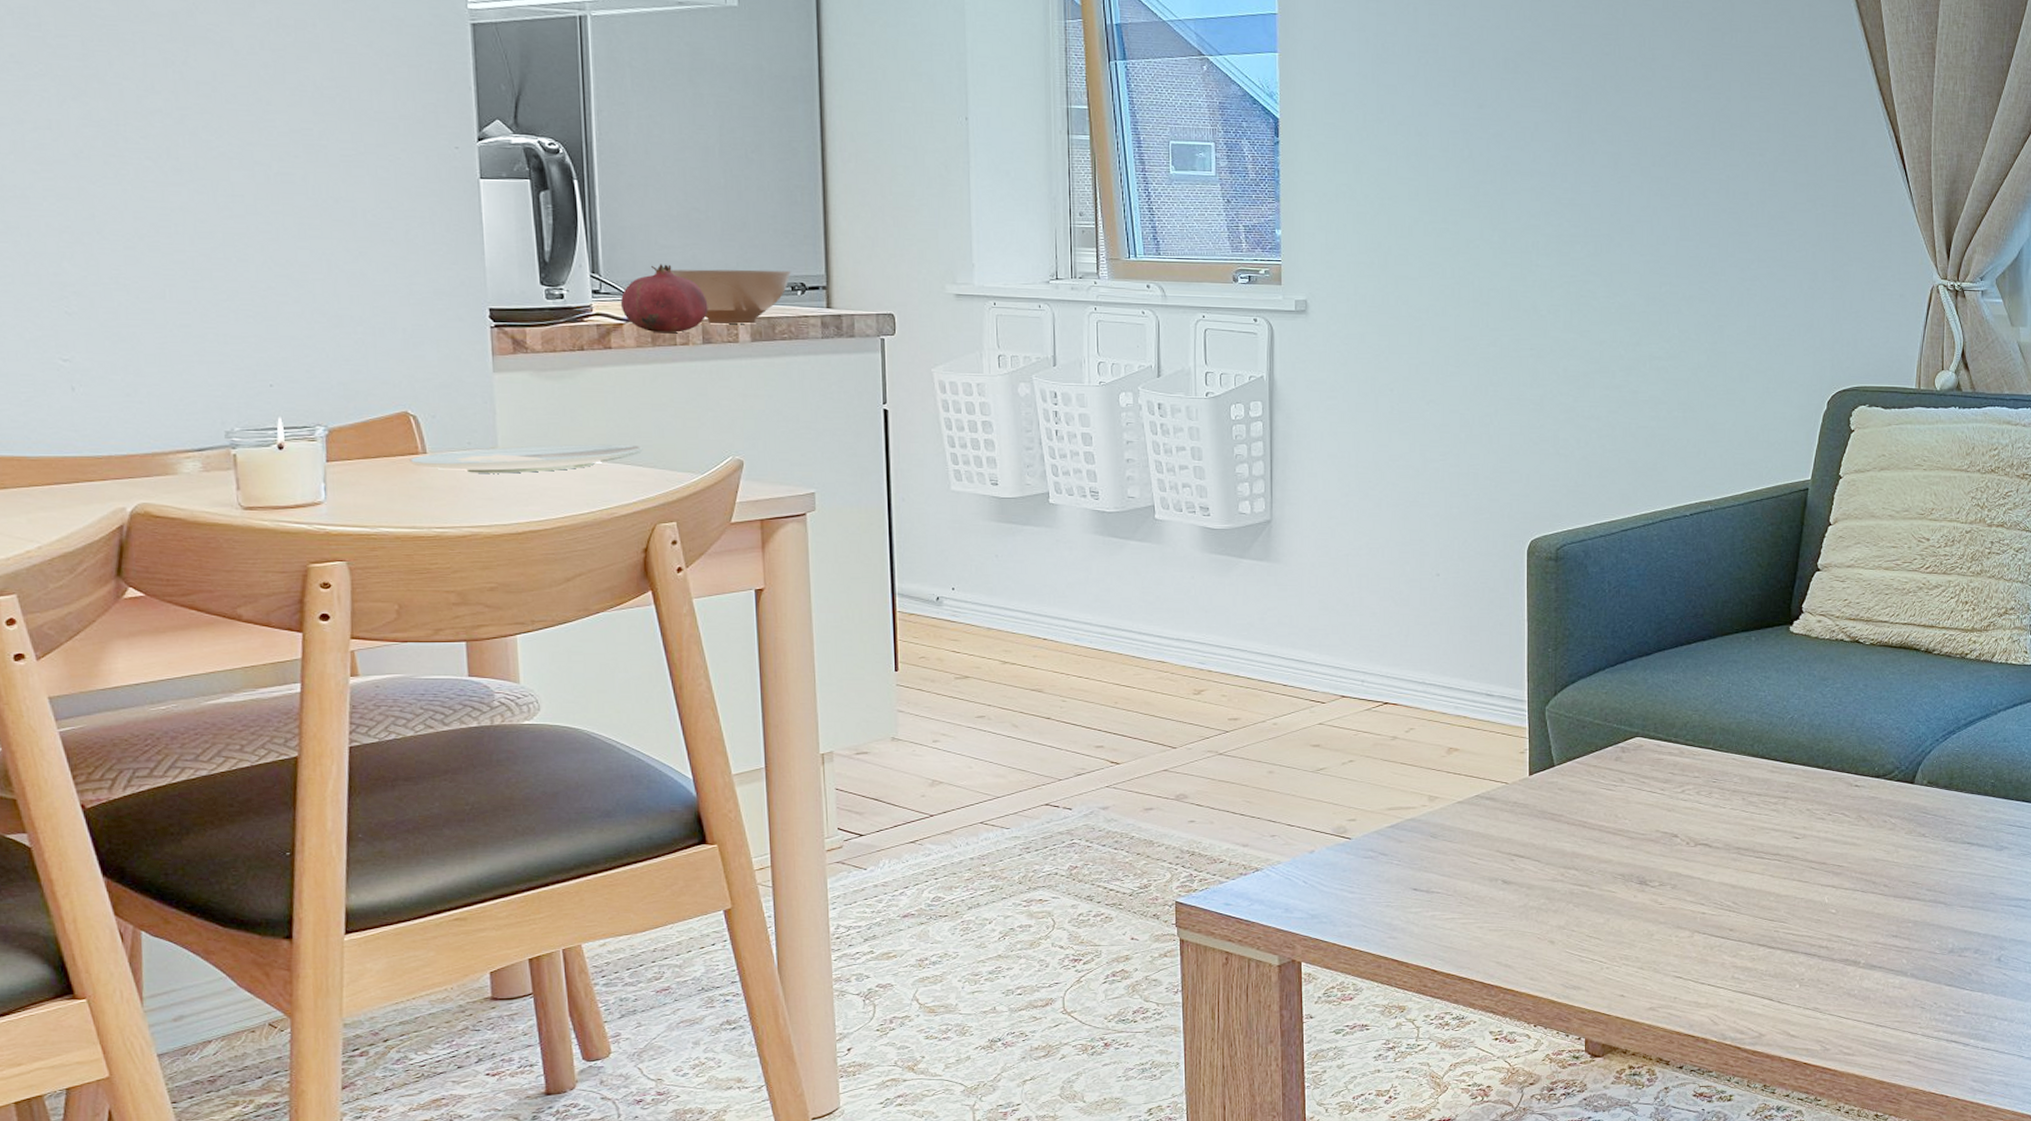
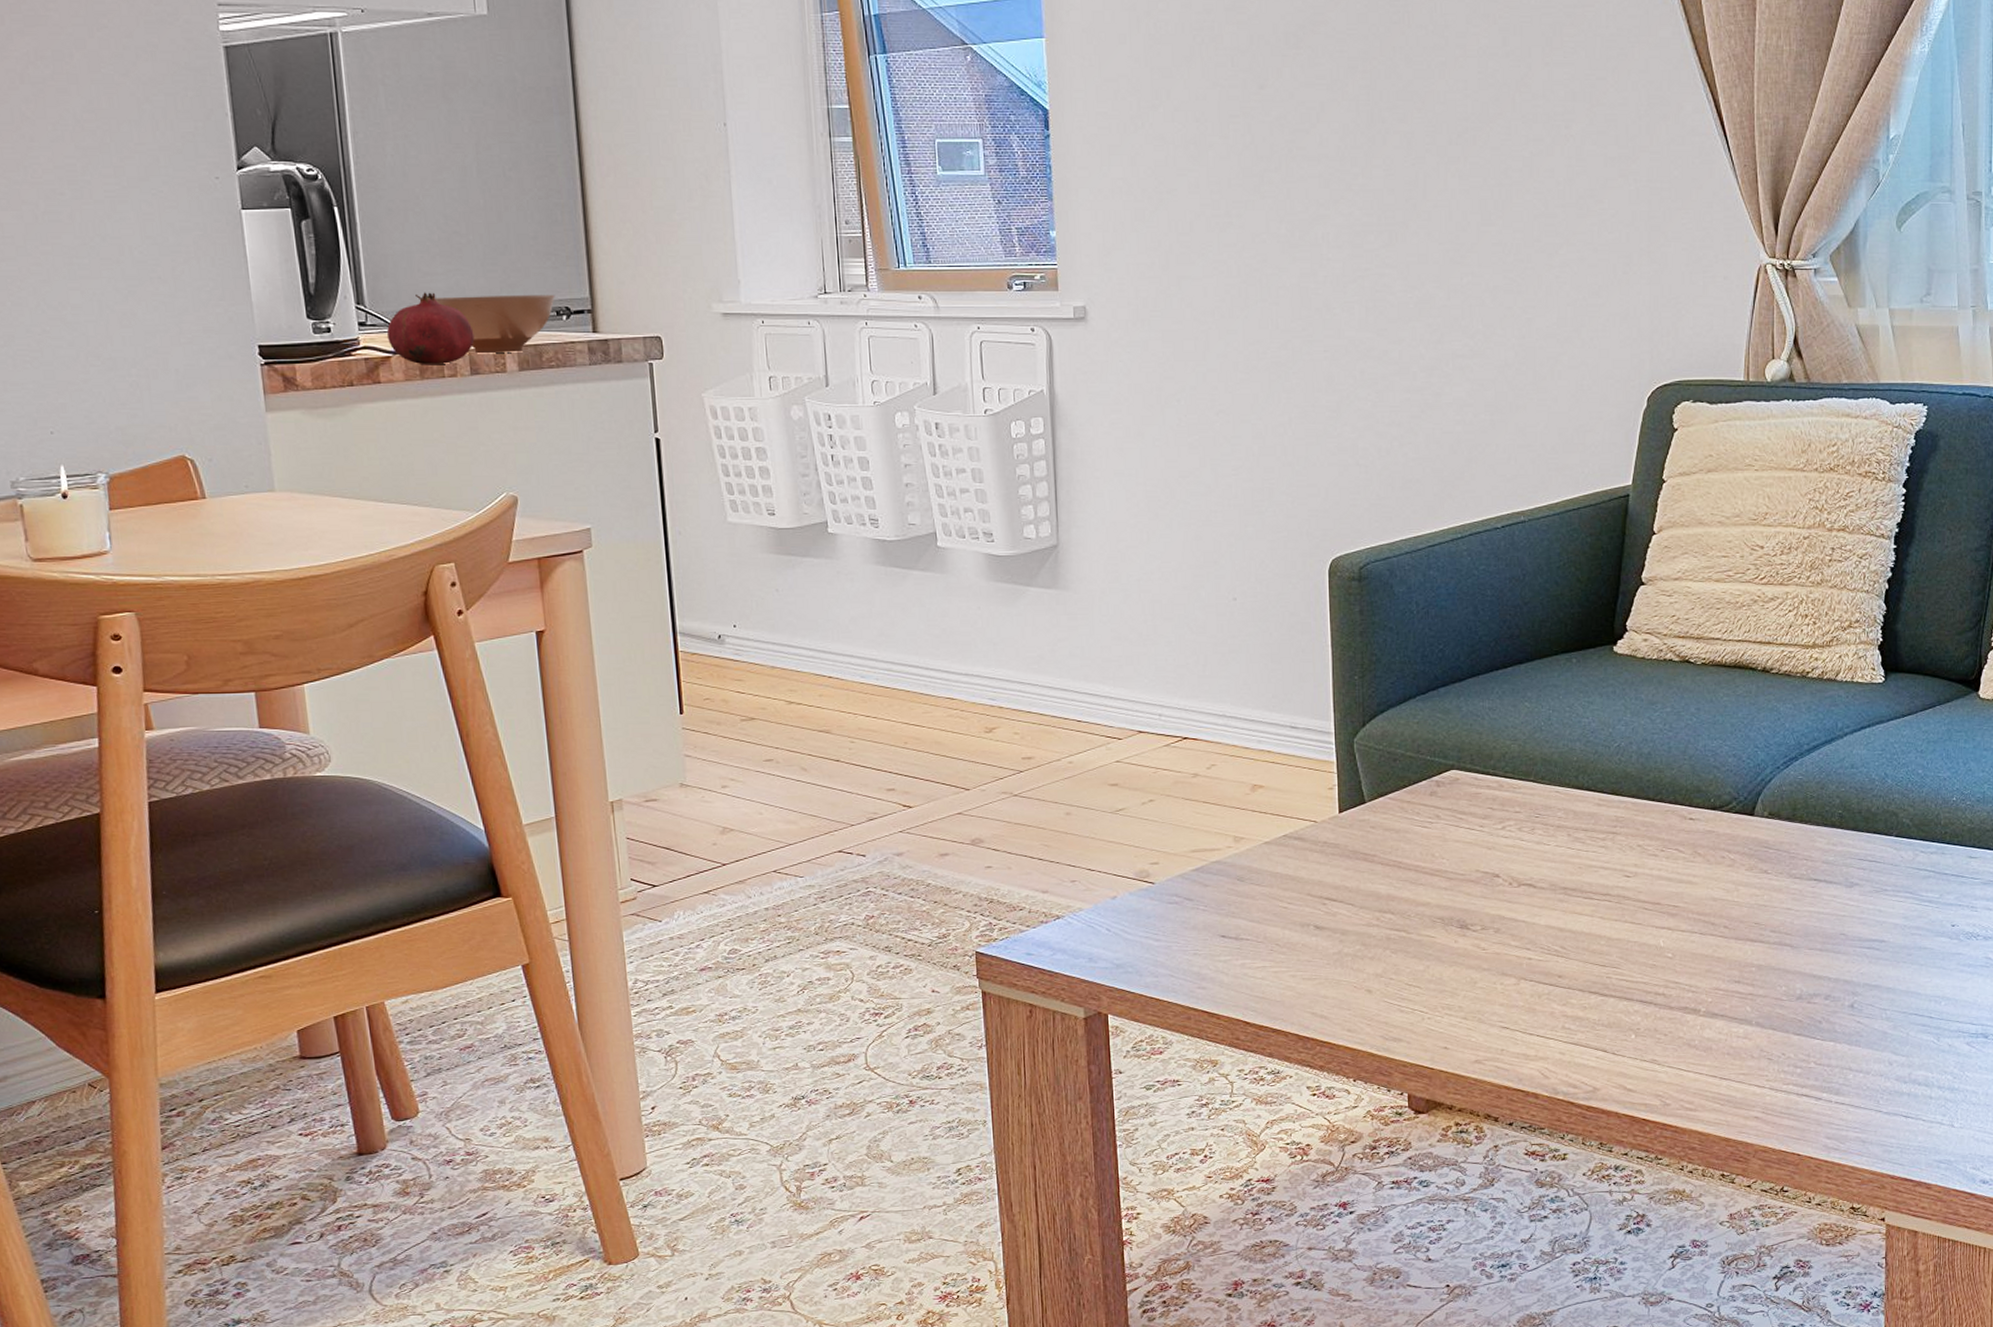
plate: present [409,444,643,474] -> none [189,483,418,517]

